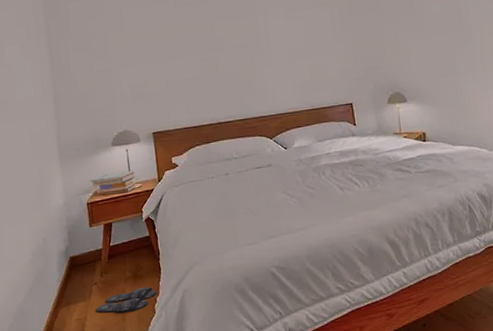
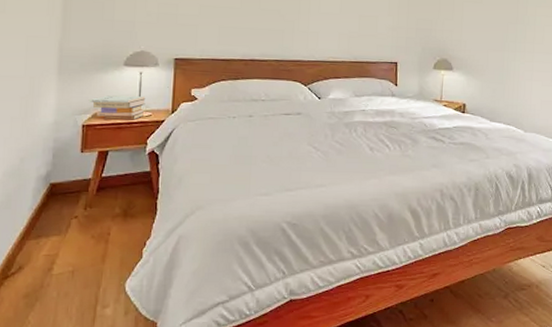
slippers: present [95,286,157,313] -> none [71,227,147,253]

